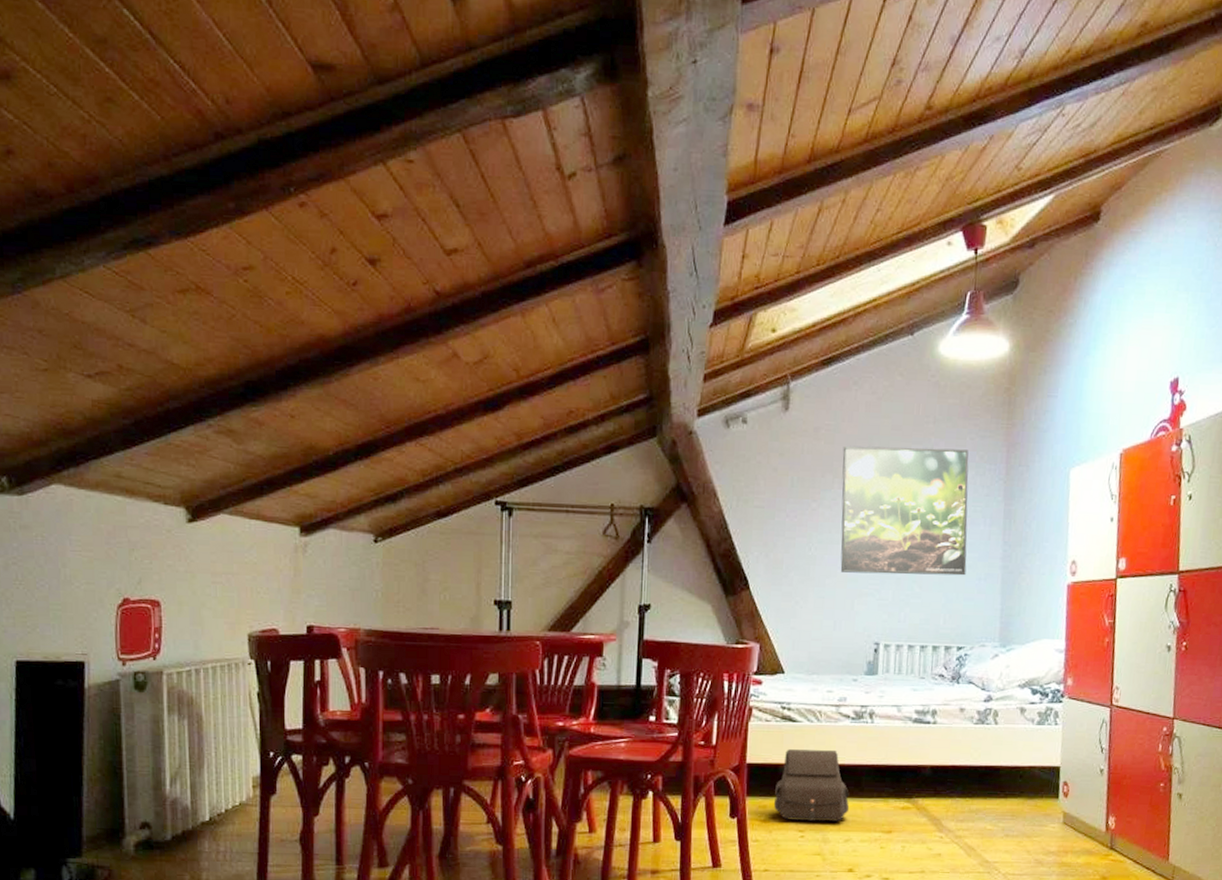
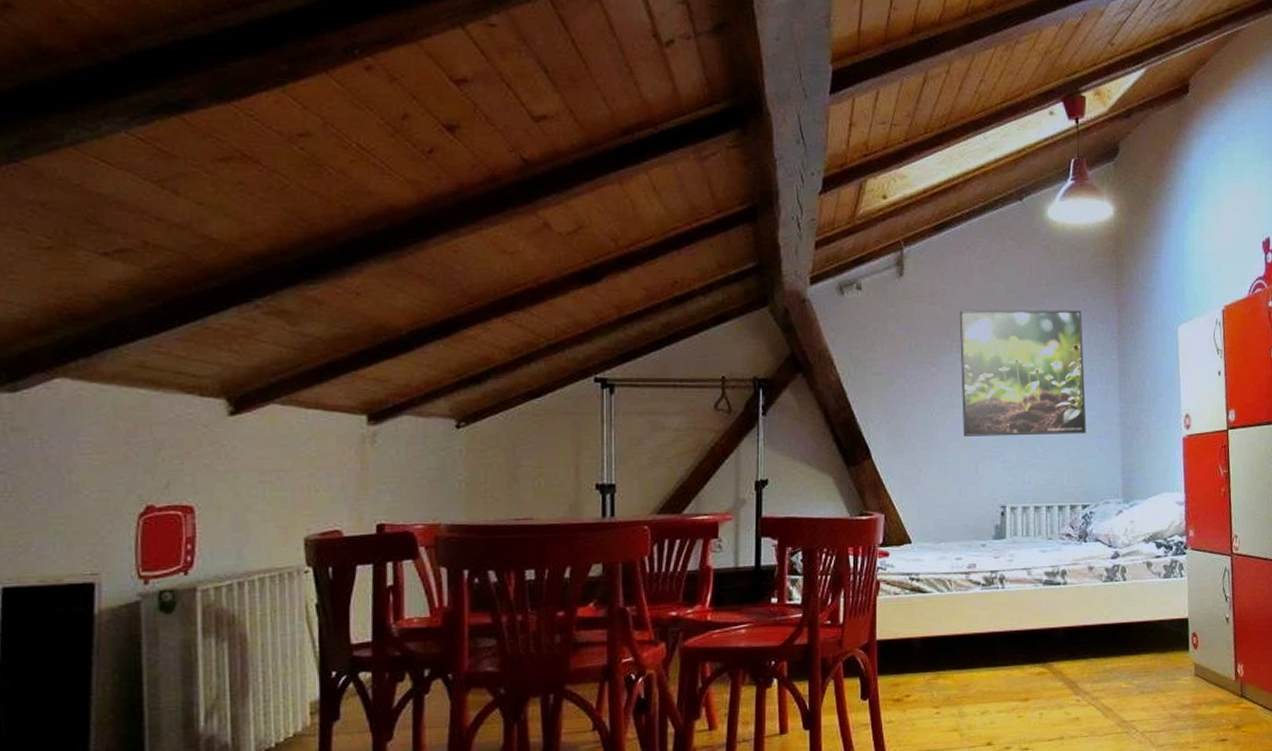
satchel: present [773,749,850,822] -> none [906,620,985,697]

